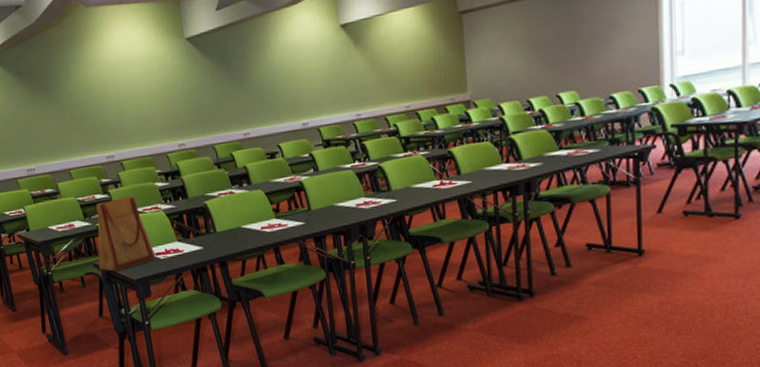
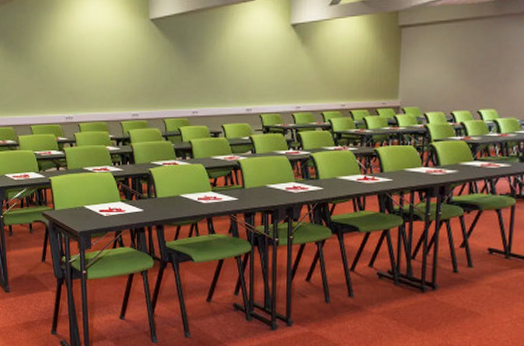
shopping bag: present [96,195,156,272] -> none [47,155,100,222]

